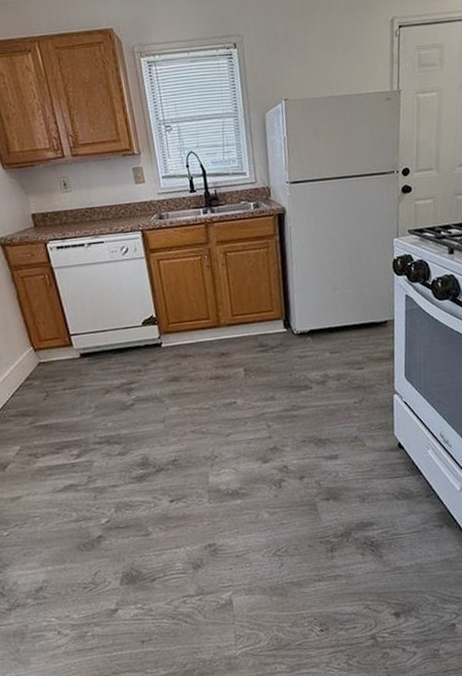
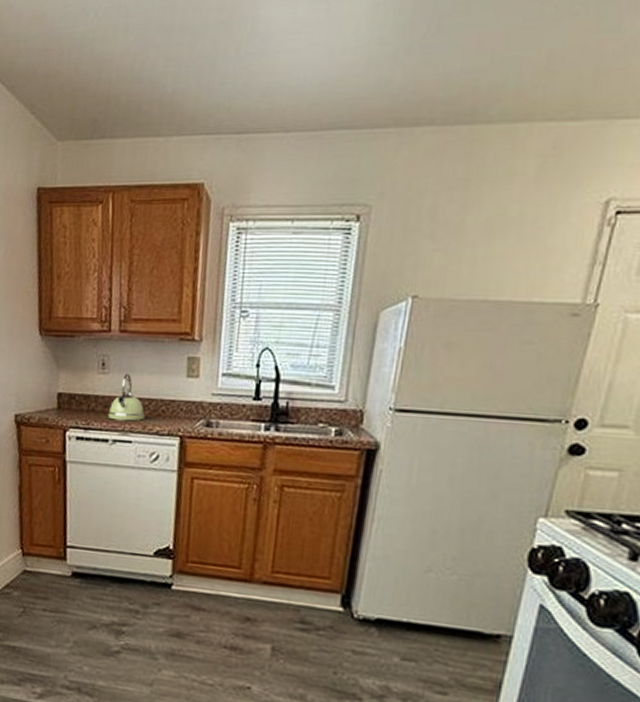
kettle: none [78,189,110,228] -> present [107,374,146,422]

